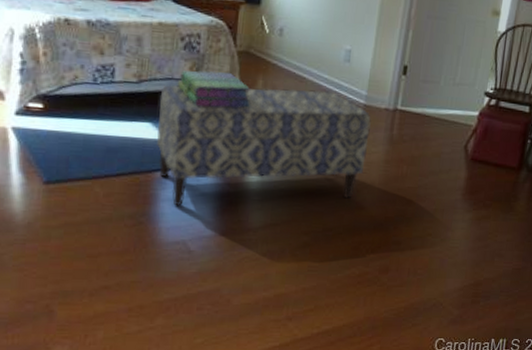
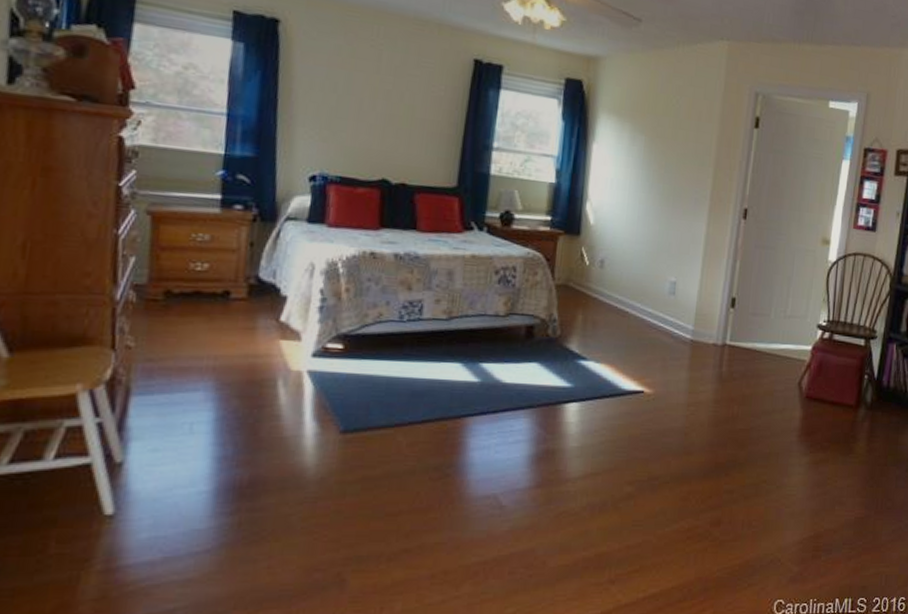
bench: present [157,85,371,206] -> none [467,322,699,456]
stack of books: present [176,70,252,108] -> none [490,305,571,346]

